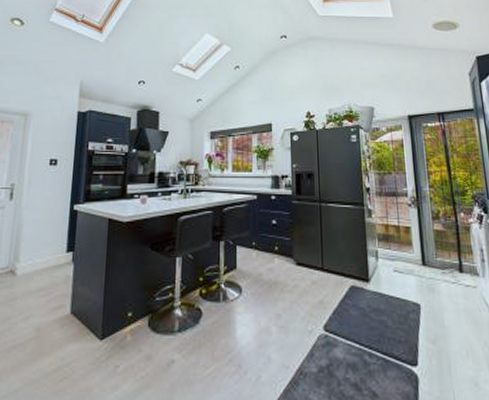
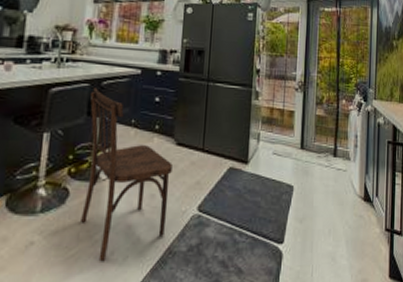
dining chair: none [214,214,295,381] -> present [81,87,172,262]

